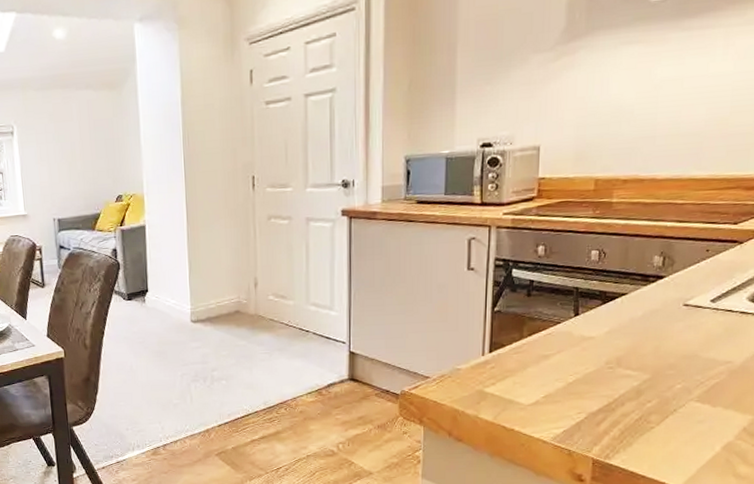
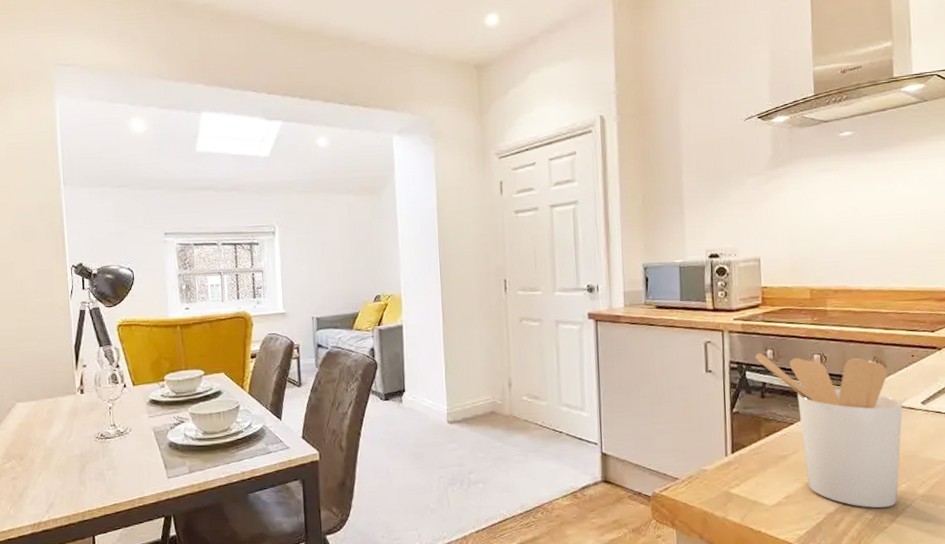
utensil holder: none [525,249,689,409] -> present [756,353,903,508]

